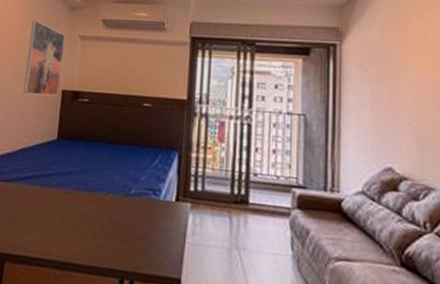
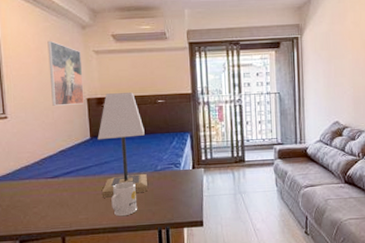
lamp: none [57,87,122,222] -> present [97,92,148,198]
mug: none [66,202,100,250] -> present [111,181,138,217]

